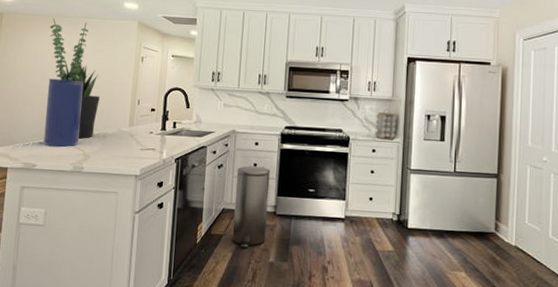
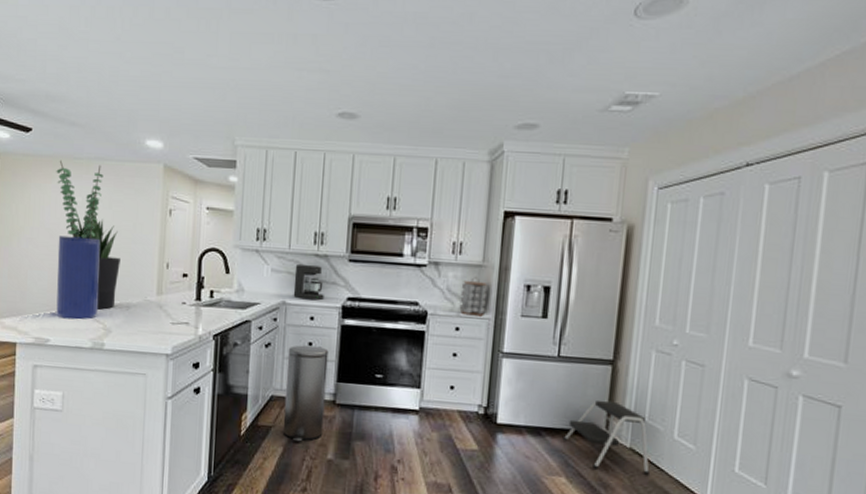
coffee maker: none [241,100,267,129] -> present [293,265,324,300]
step stool: none [461,206,532,268] -> present [562,399,649,475]

